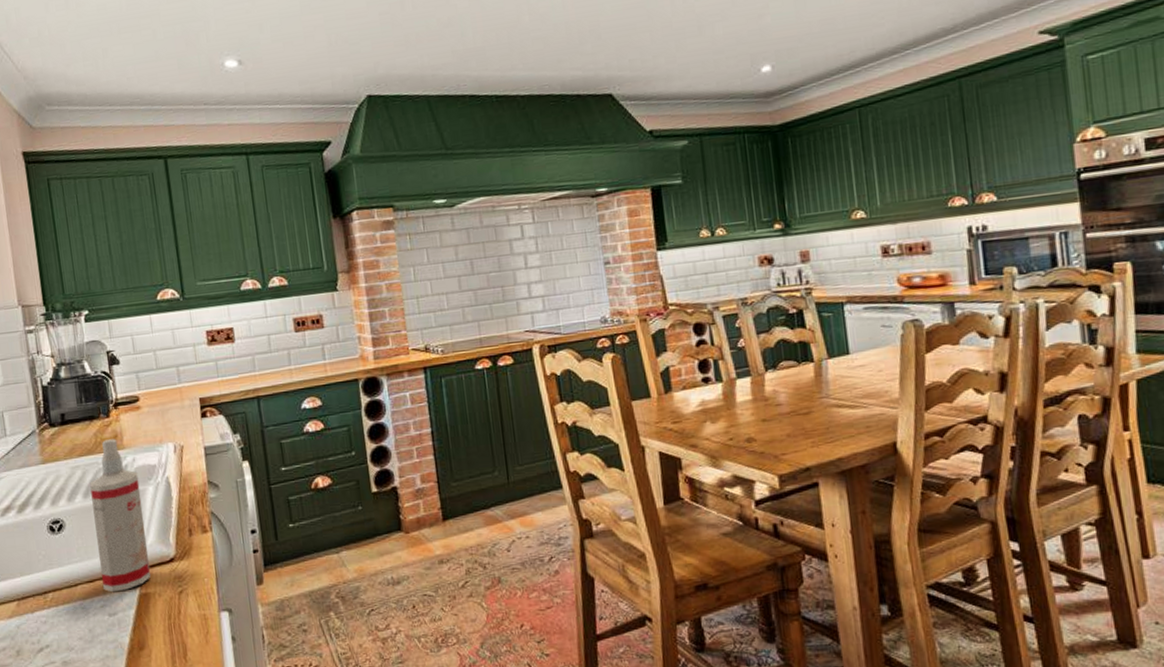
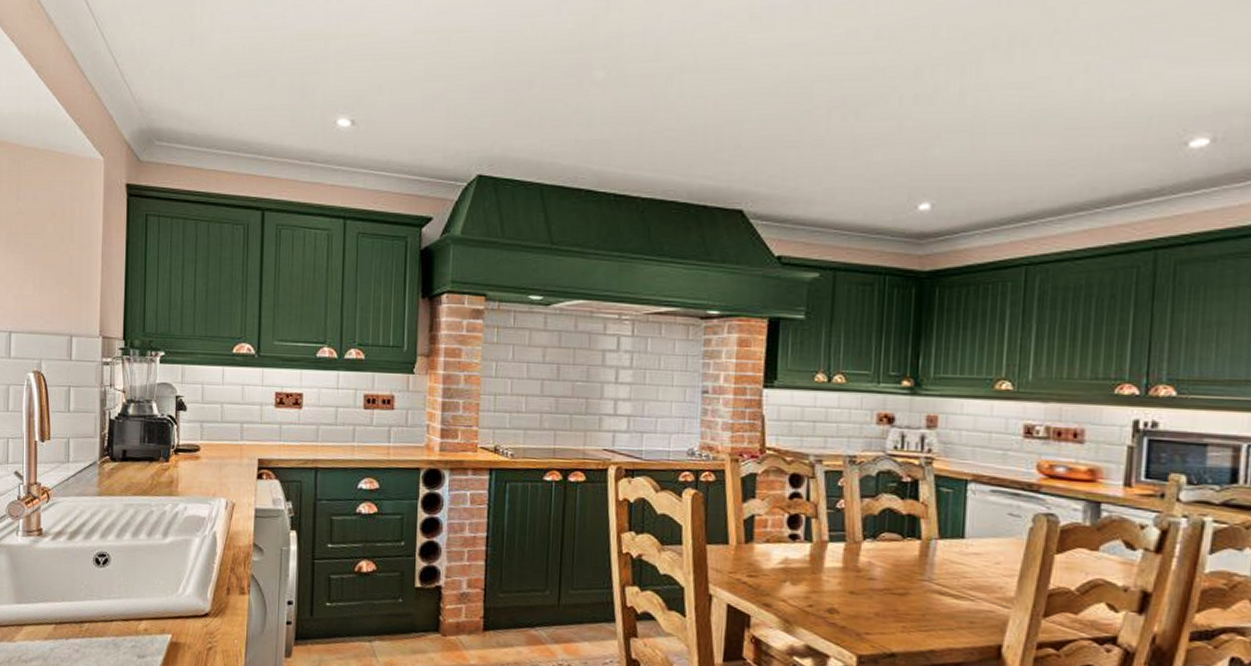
spray bottle: present [90,439,151,593] -> none [136,483,187,636]

